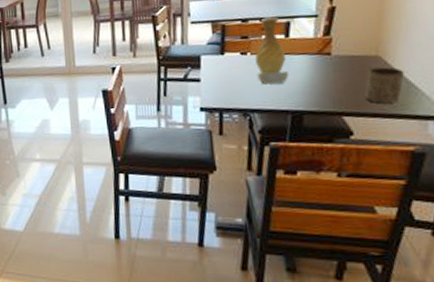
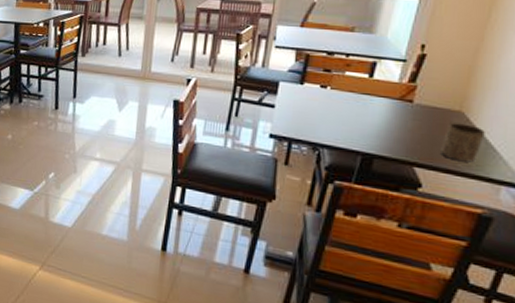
vase: present [255,16,288,85] -> none [333,53,367,124]

